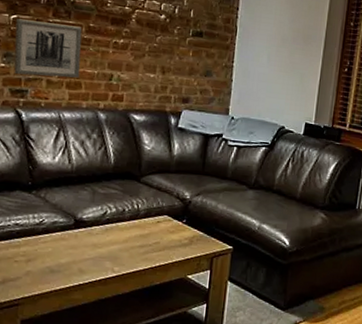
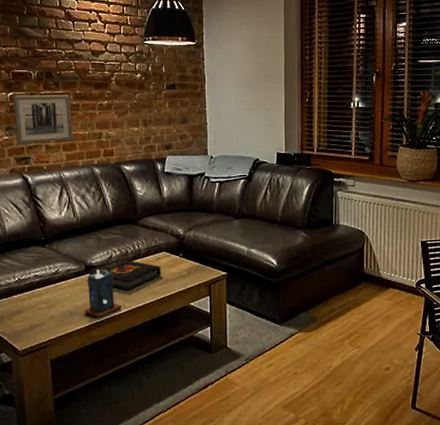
candle: none [67,226,111,280] -> present [85,269,122,318]
book: none [75,217,160,254] -> present [87,259,161,291]

